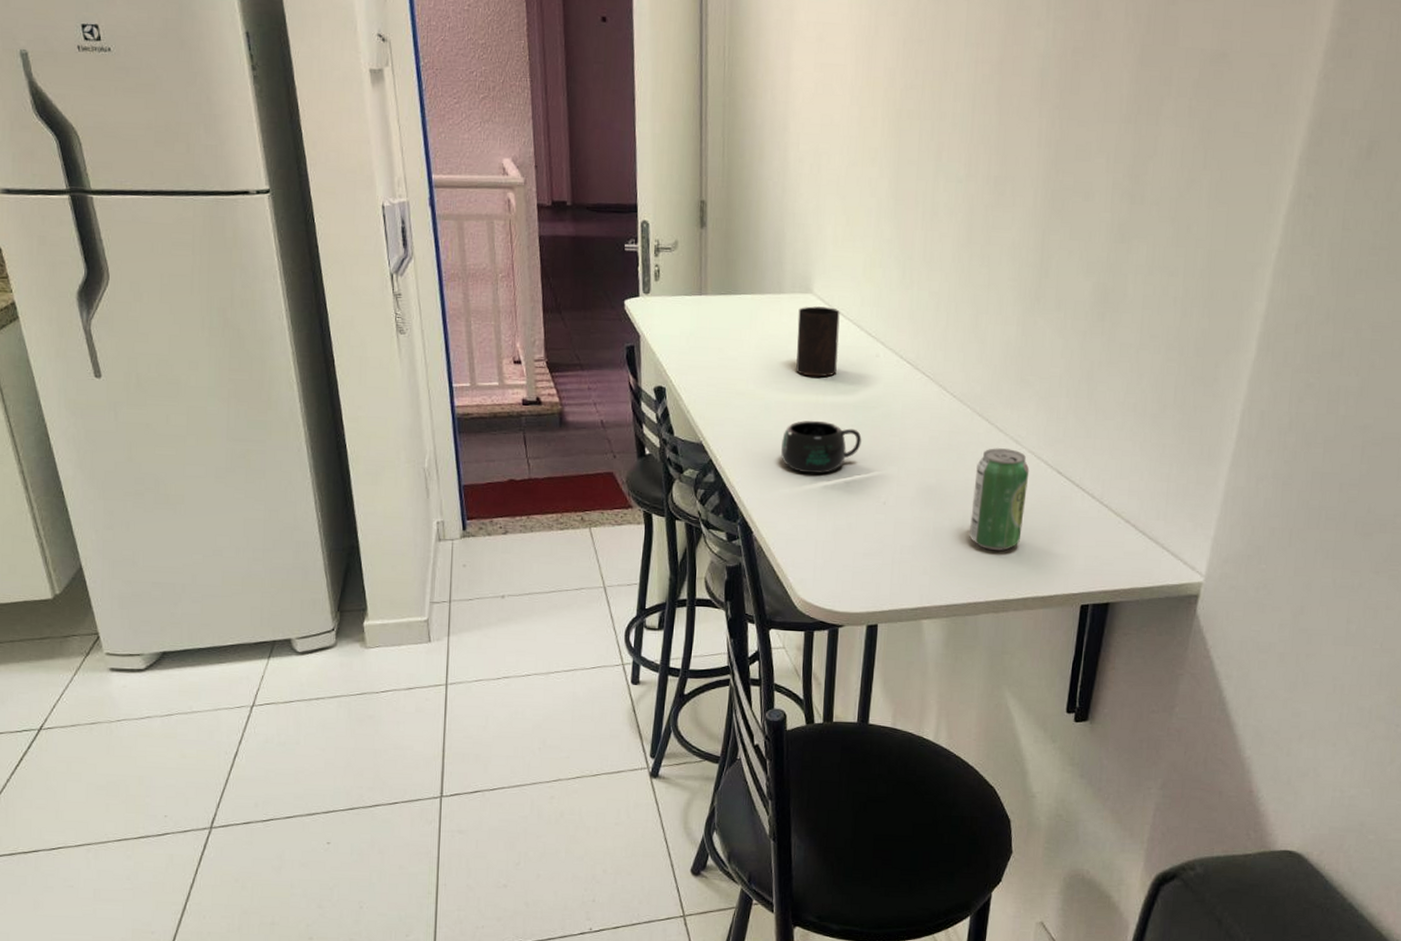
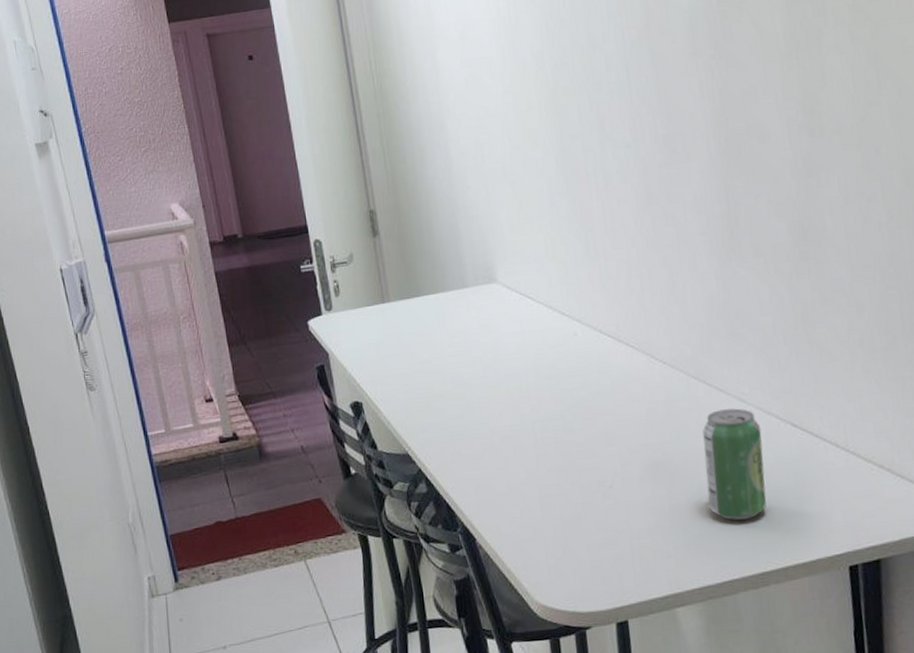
mug: present [780,420,862,474] -> none [490,410,575,468]
cup: present [796,306,840,377] -> none [485,293,536,367]

